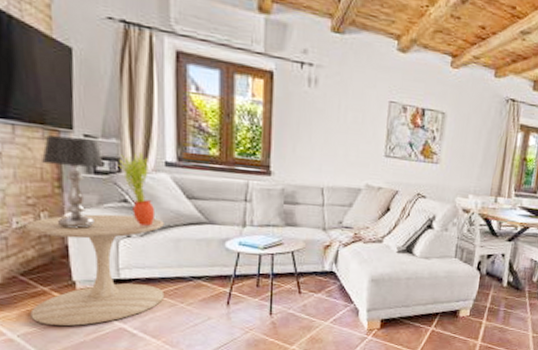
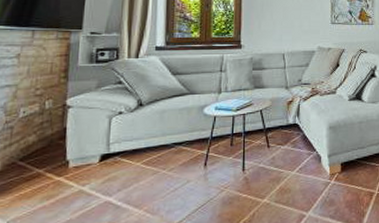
side table: present [25,214,165,326] -> none [23,94,152,207]
table lamp: present [42,134,104,228] -> none [53,35,105,111]
potted plant: present [118,151,156,227] -> none [116,41,145,103]

